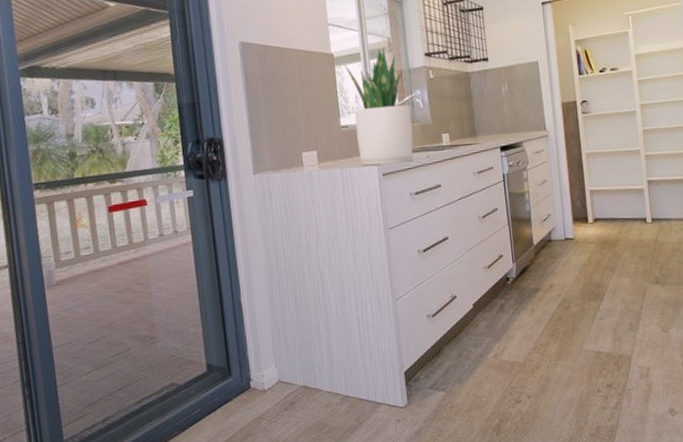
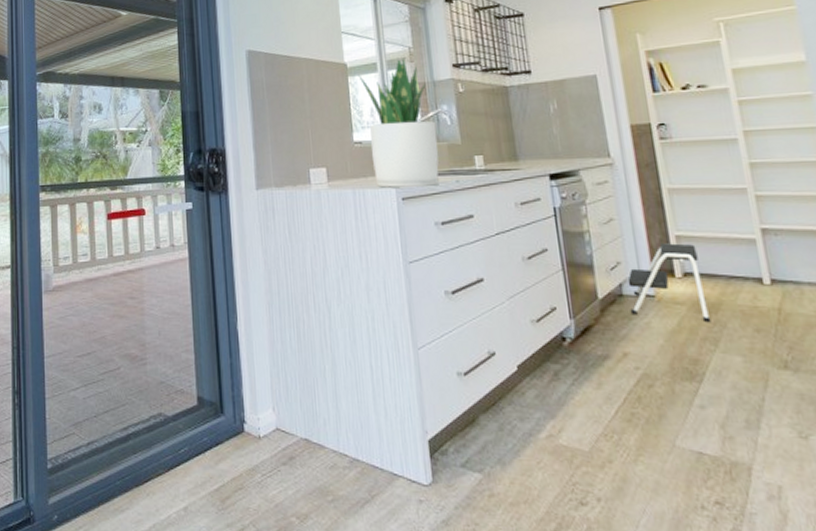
step stool: none [555,196,611,255] -> present [627,243,711,322]

